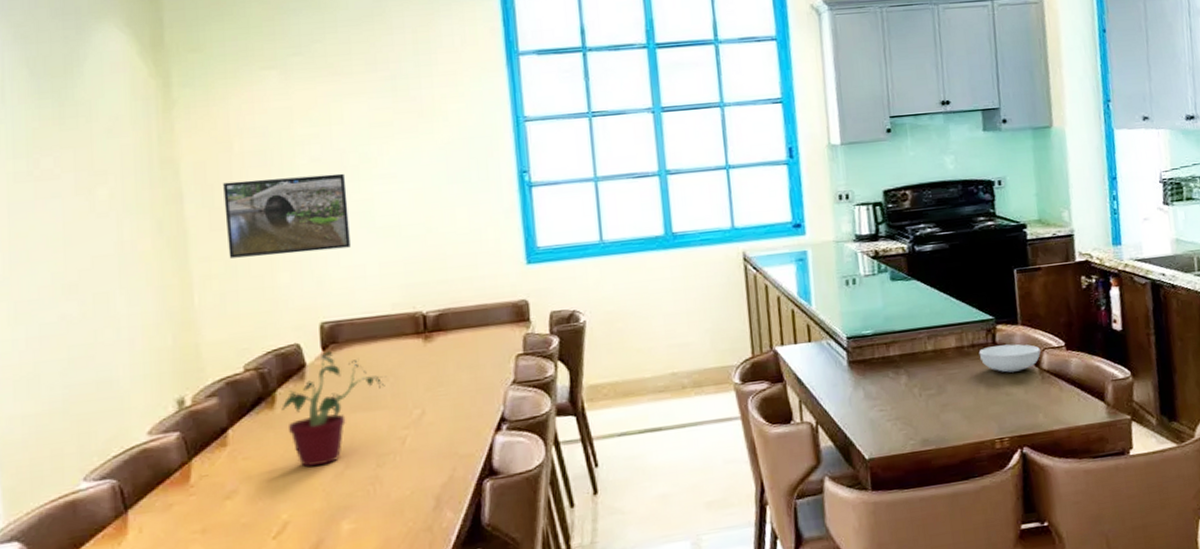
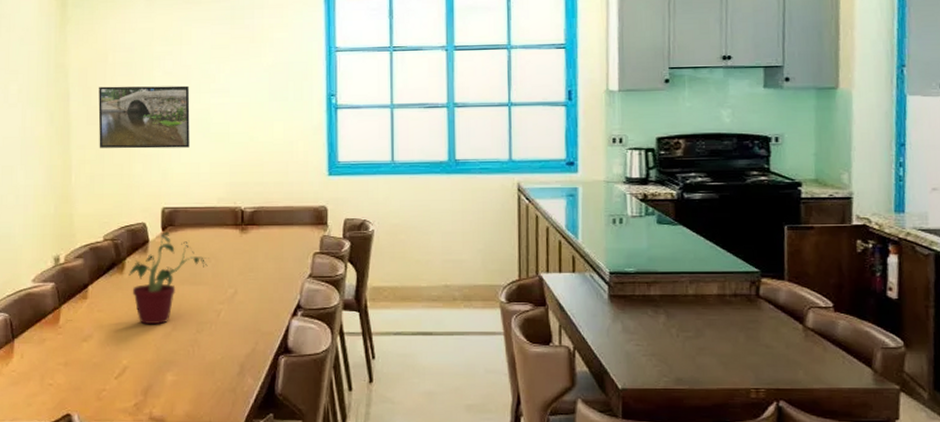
serving bowl: present [978,343,1041,373] -> none [740,298,806,326]

